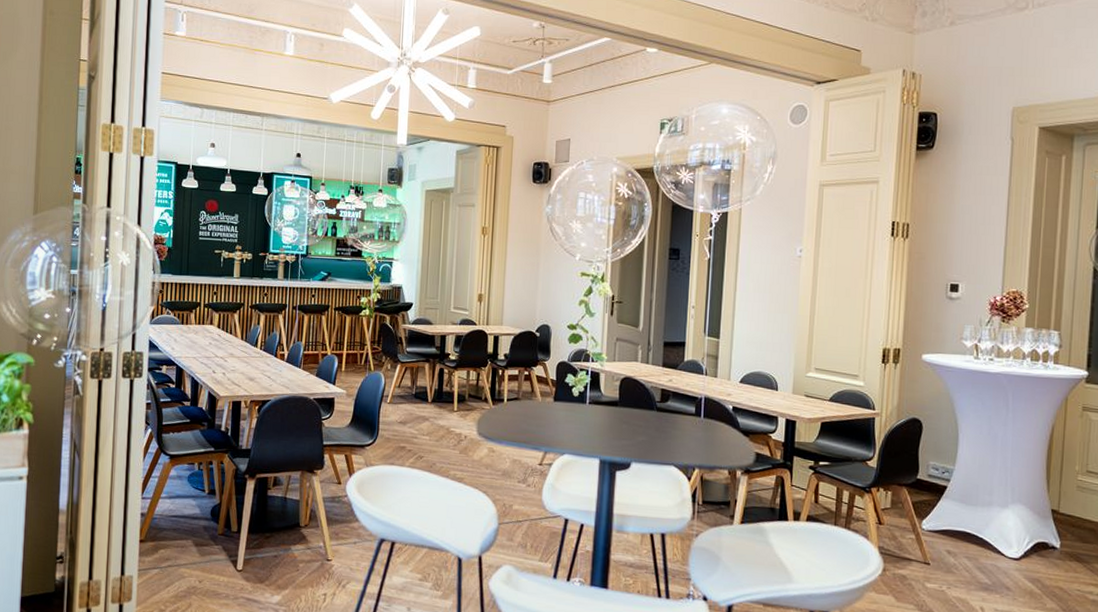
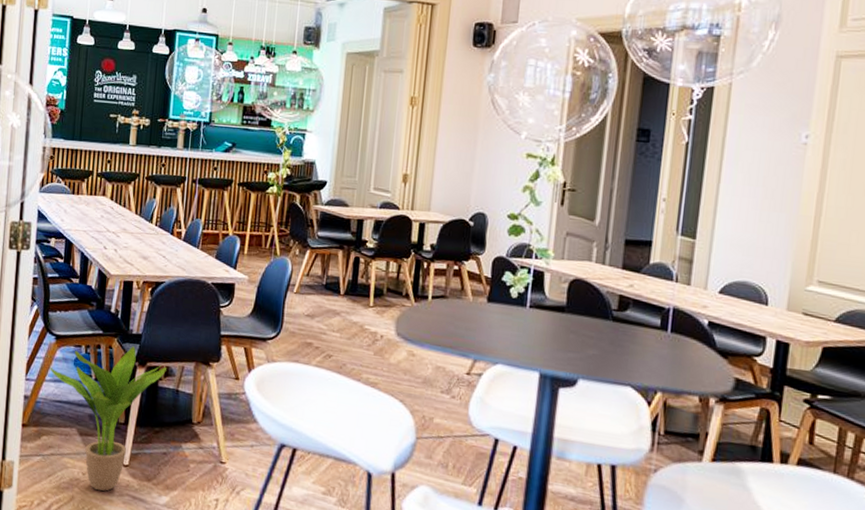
potted plant: none [165,460,275,597] -> present [49,346,166,492]

